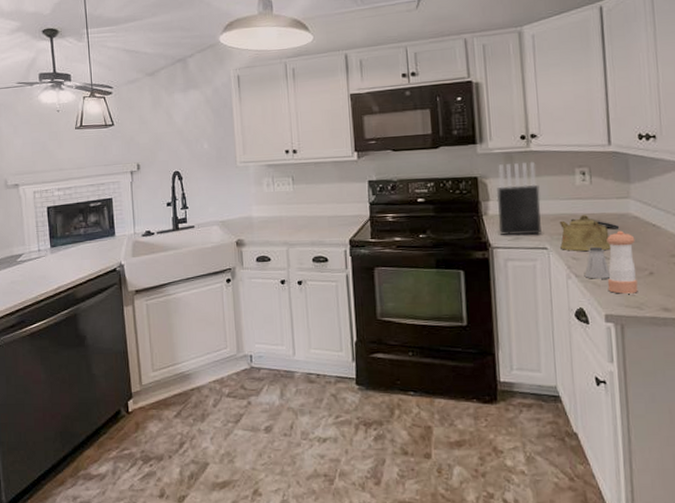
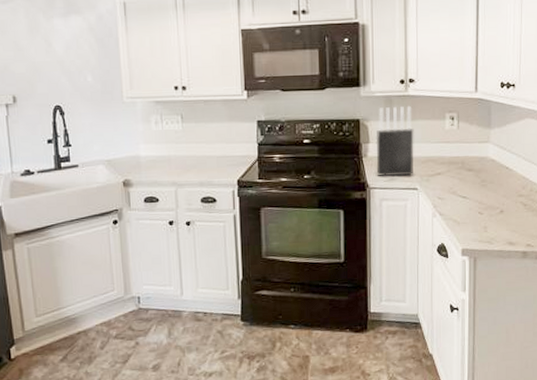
kettle: present [559,215,620,252] -> none [429,158,479,192]
saltshaker: present [584,247,611,279] -> none [447,188,469,217]
pepper shaker: present [606,230,638,294] -> none [466,172,491,230]

